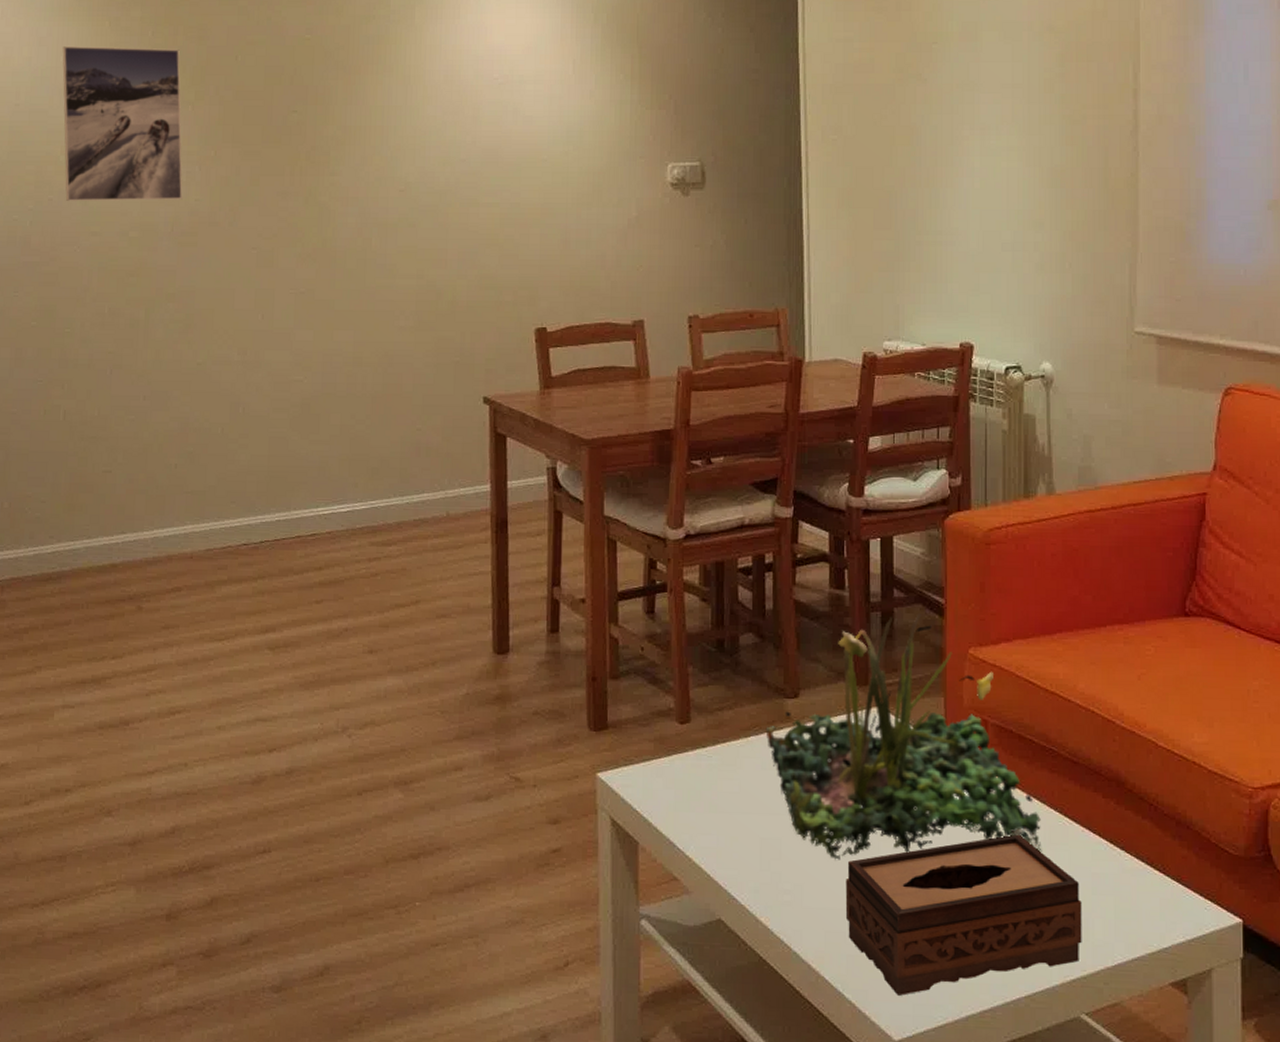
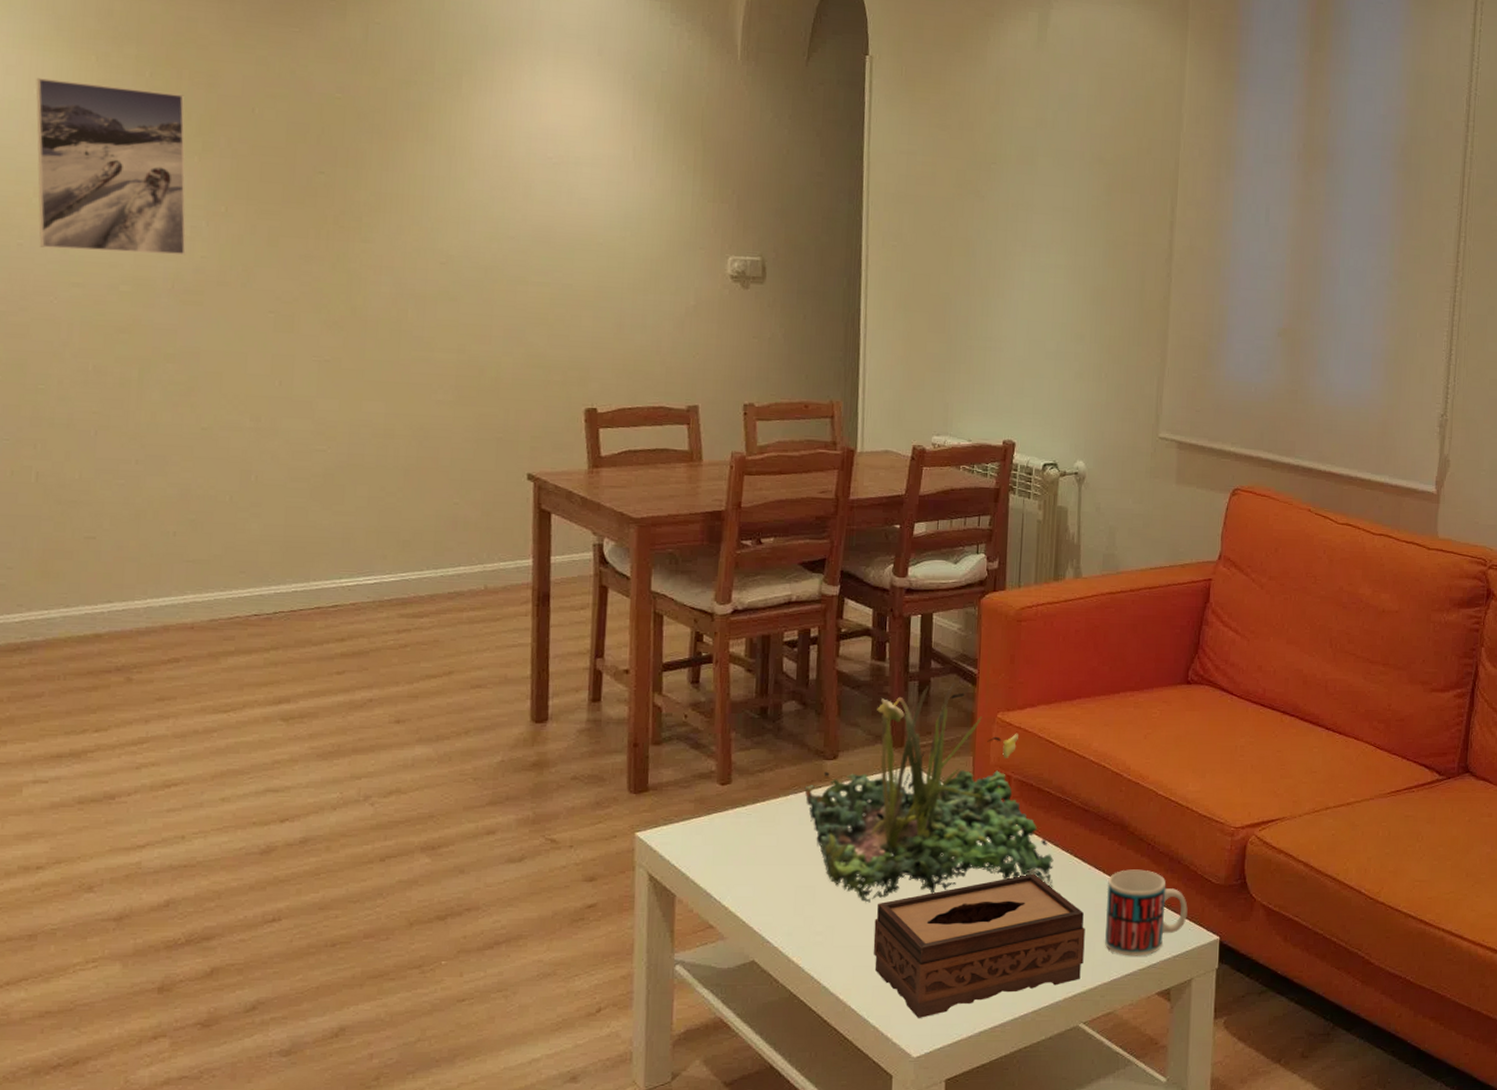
mug: none [1104,833,1202,938] -> present [1105,869,1188,956]

